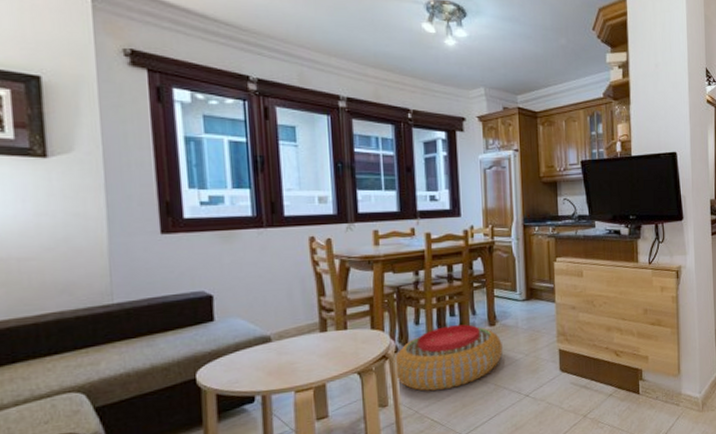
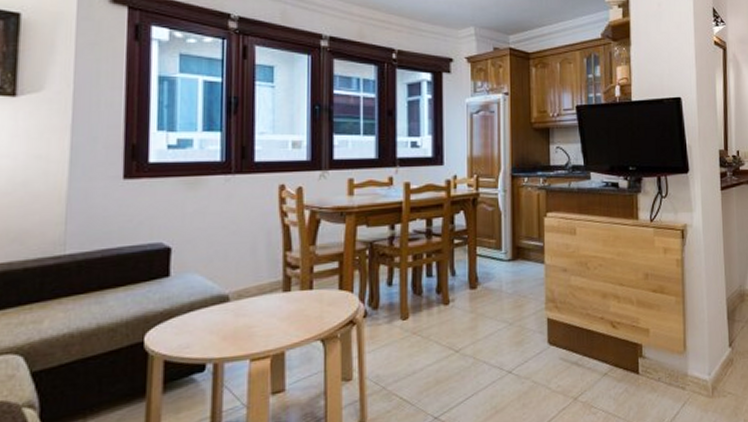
pouf: present [394,324,503,392] -> none [361,286,484,364]

